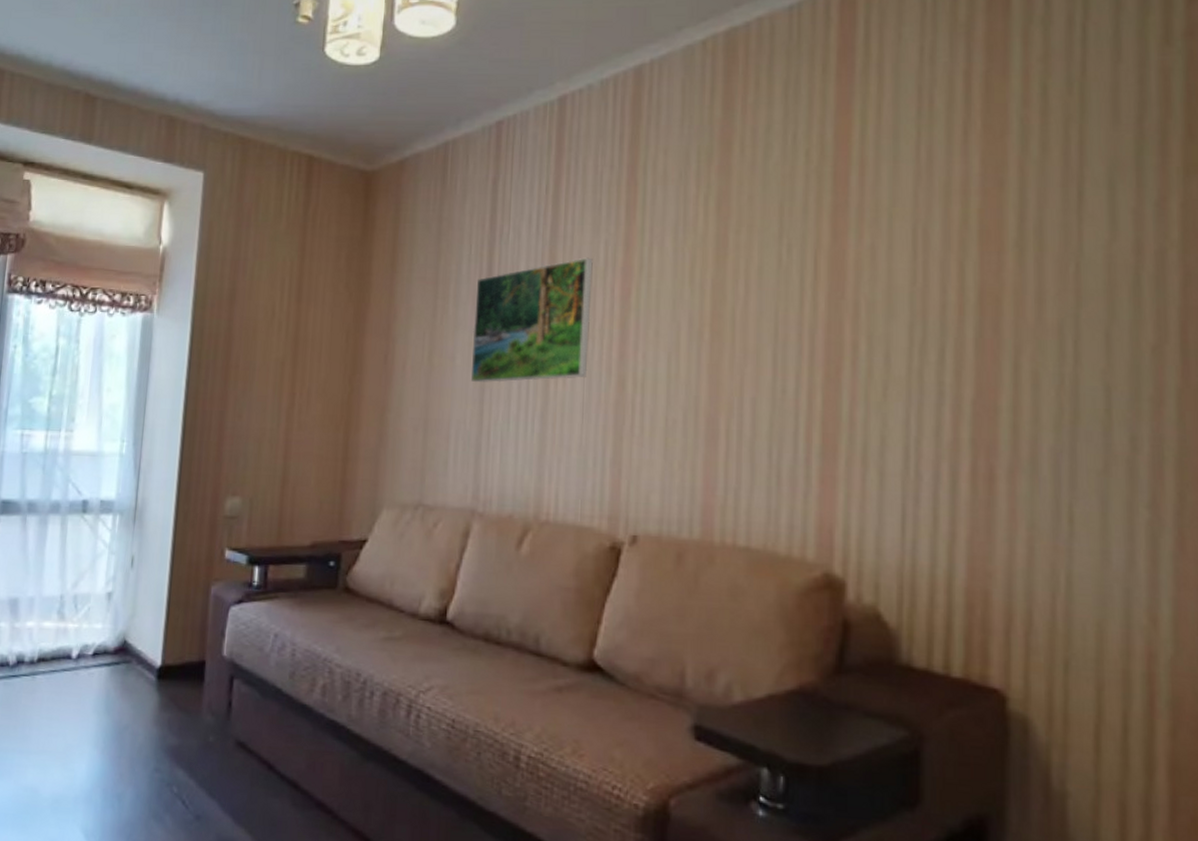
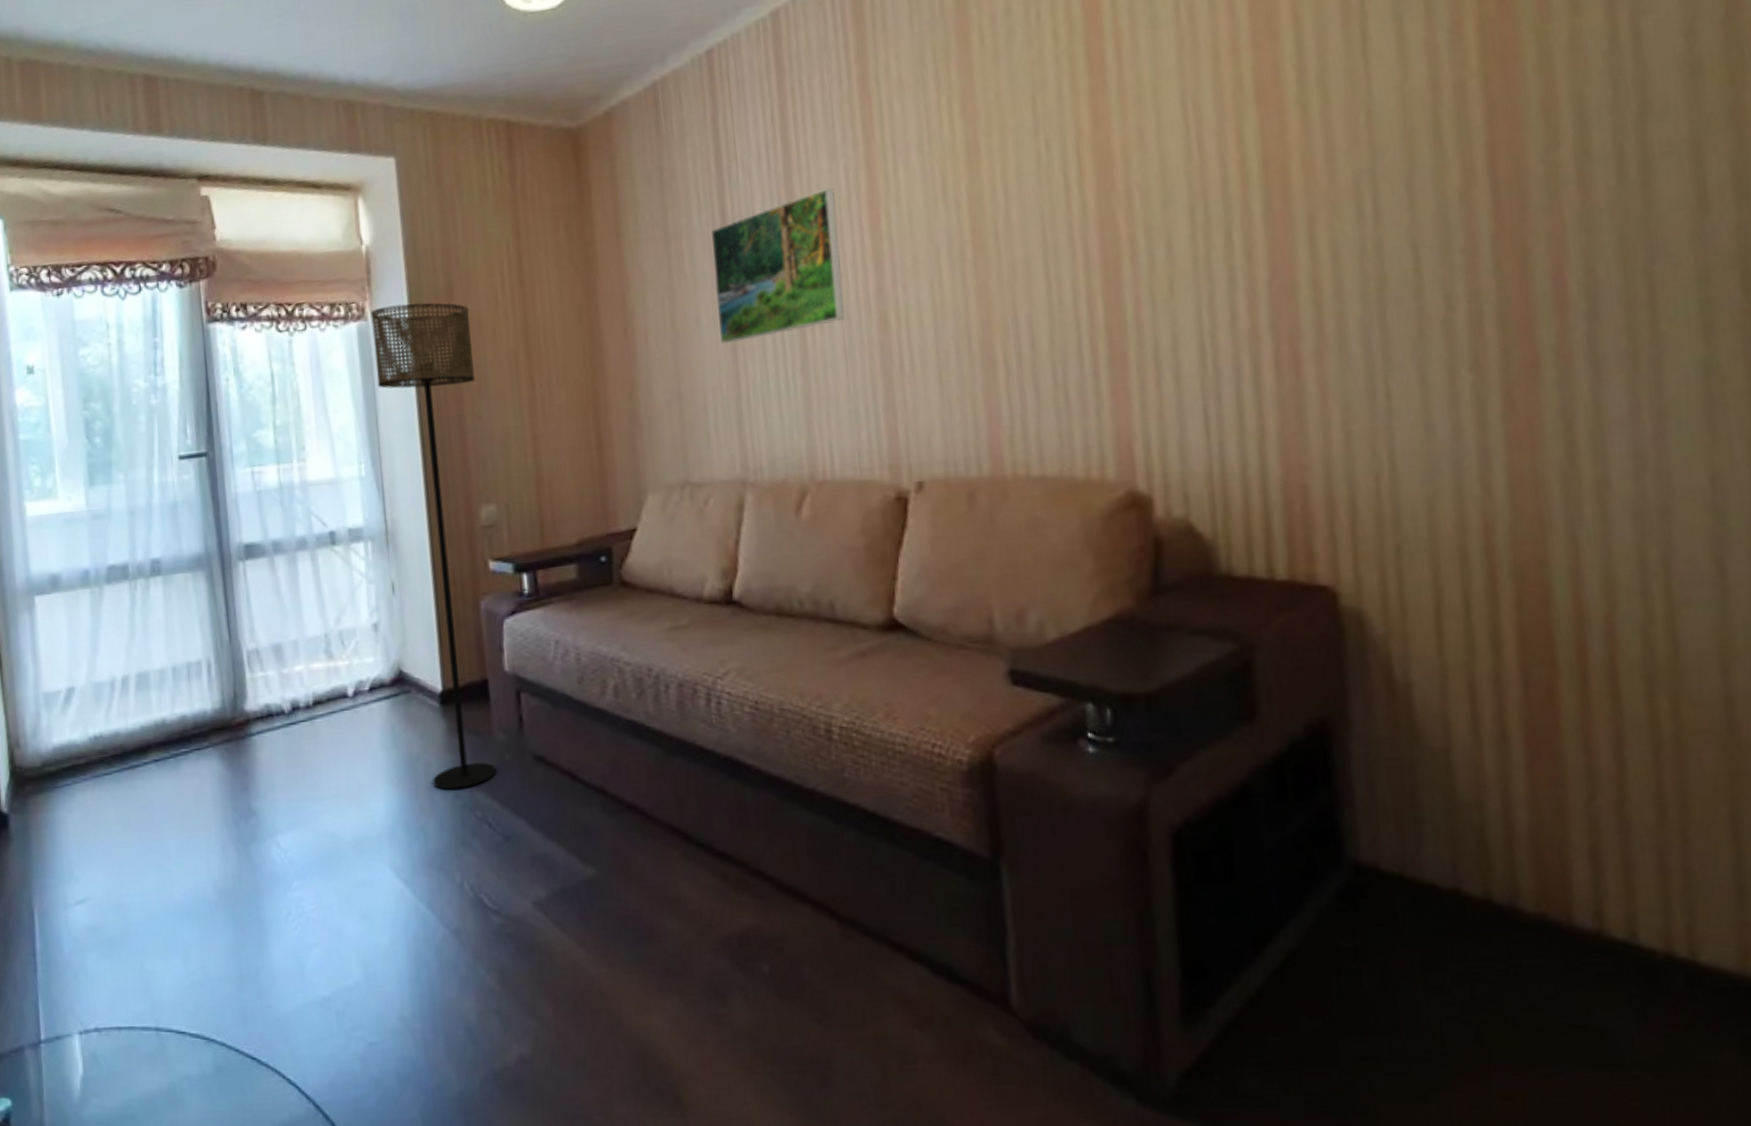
floor lamp: none [137,302,247,763] -> present [371,302,496,790]

